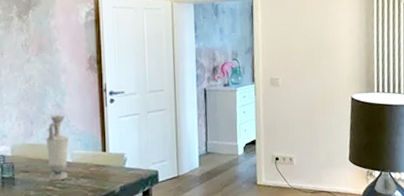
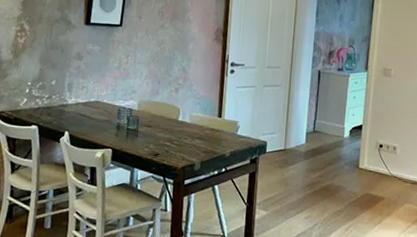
vase: present [45,114,70,181] -> none [168,78,191,139]

